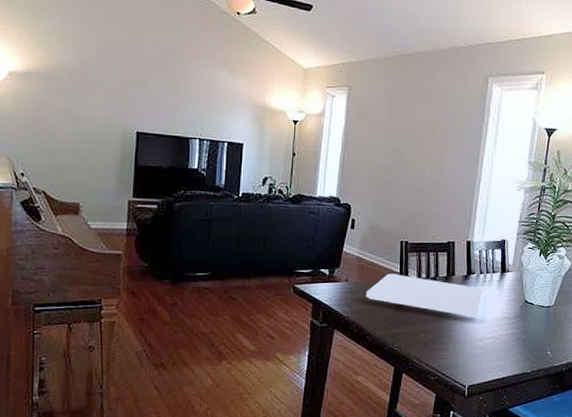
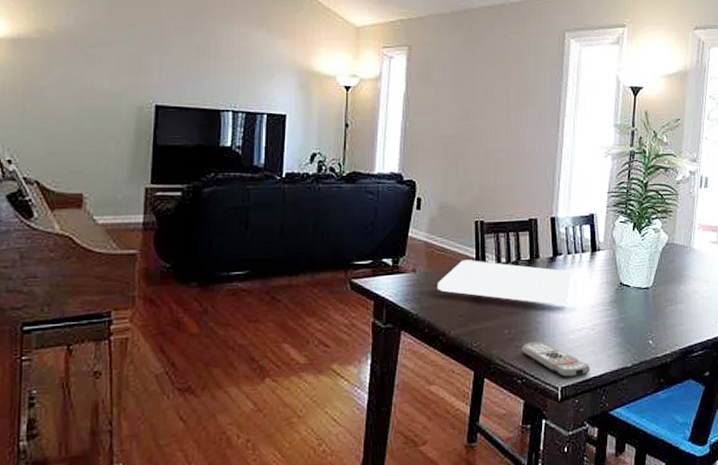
remote control: none [435,346,494,378] -> present [521,342,590,378]

